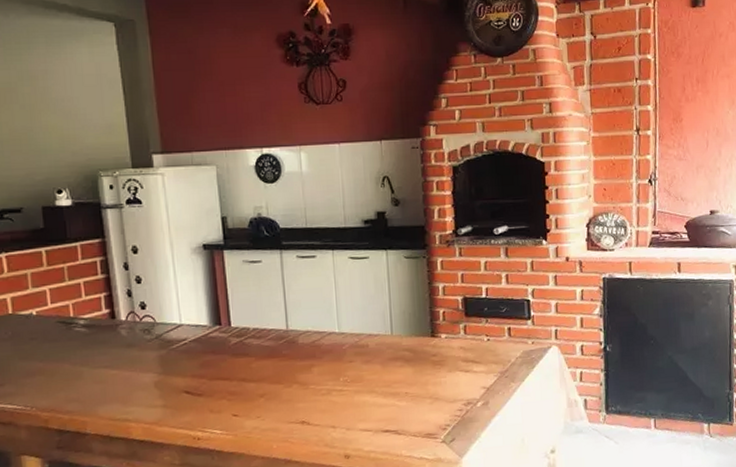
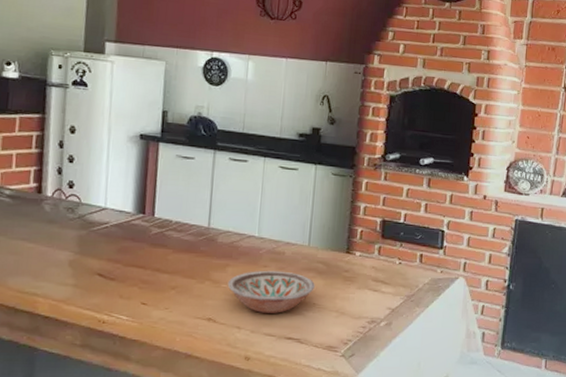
bowl: none [315,363,404,409] -> present [227,270,315,313]

